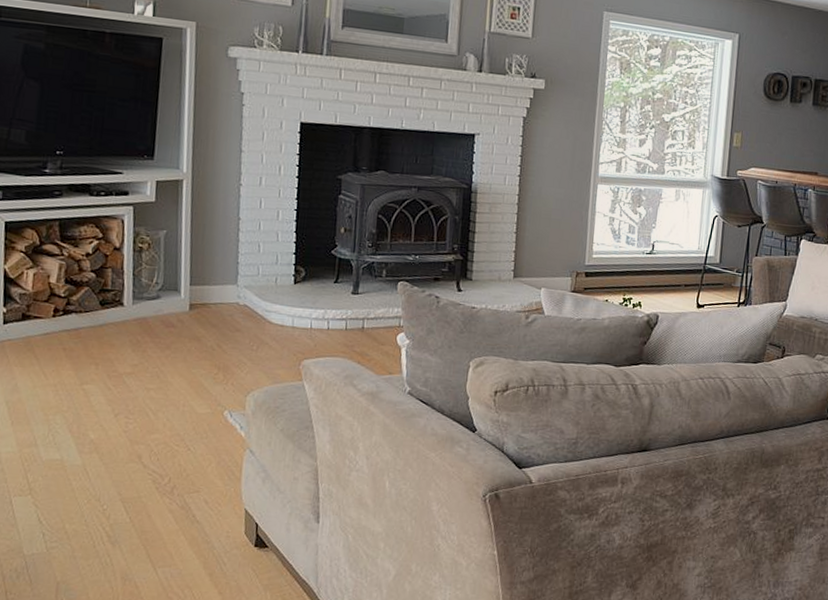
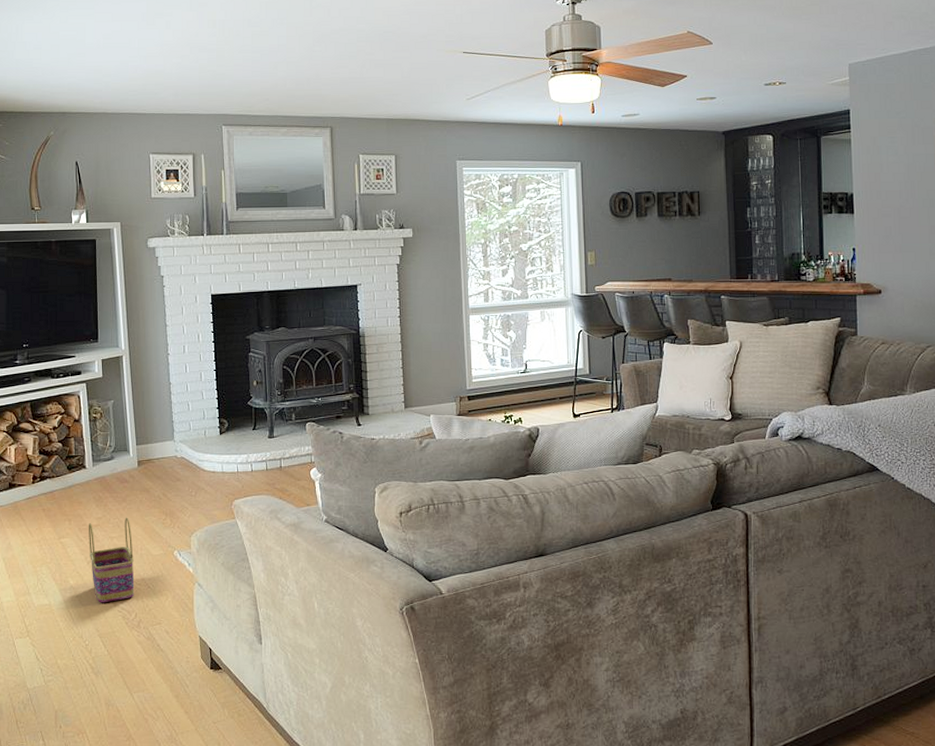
basket: none [118,367,174,463] -> present [89,517,135,603]

